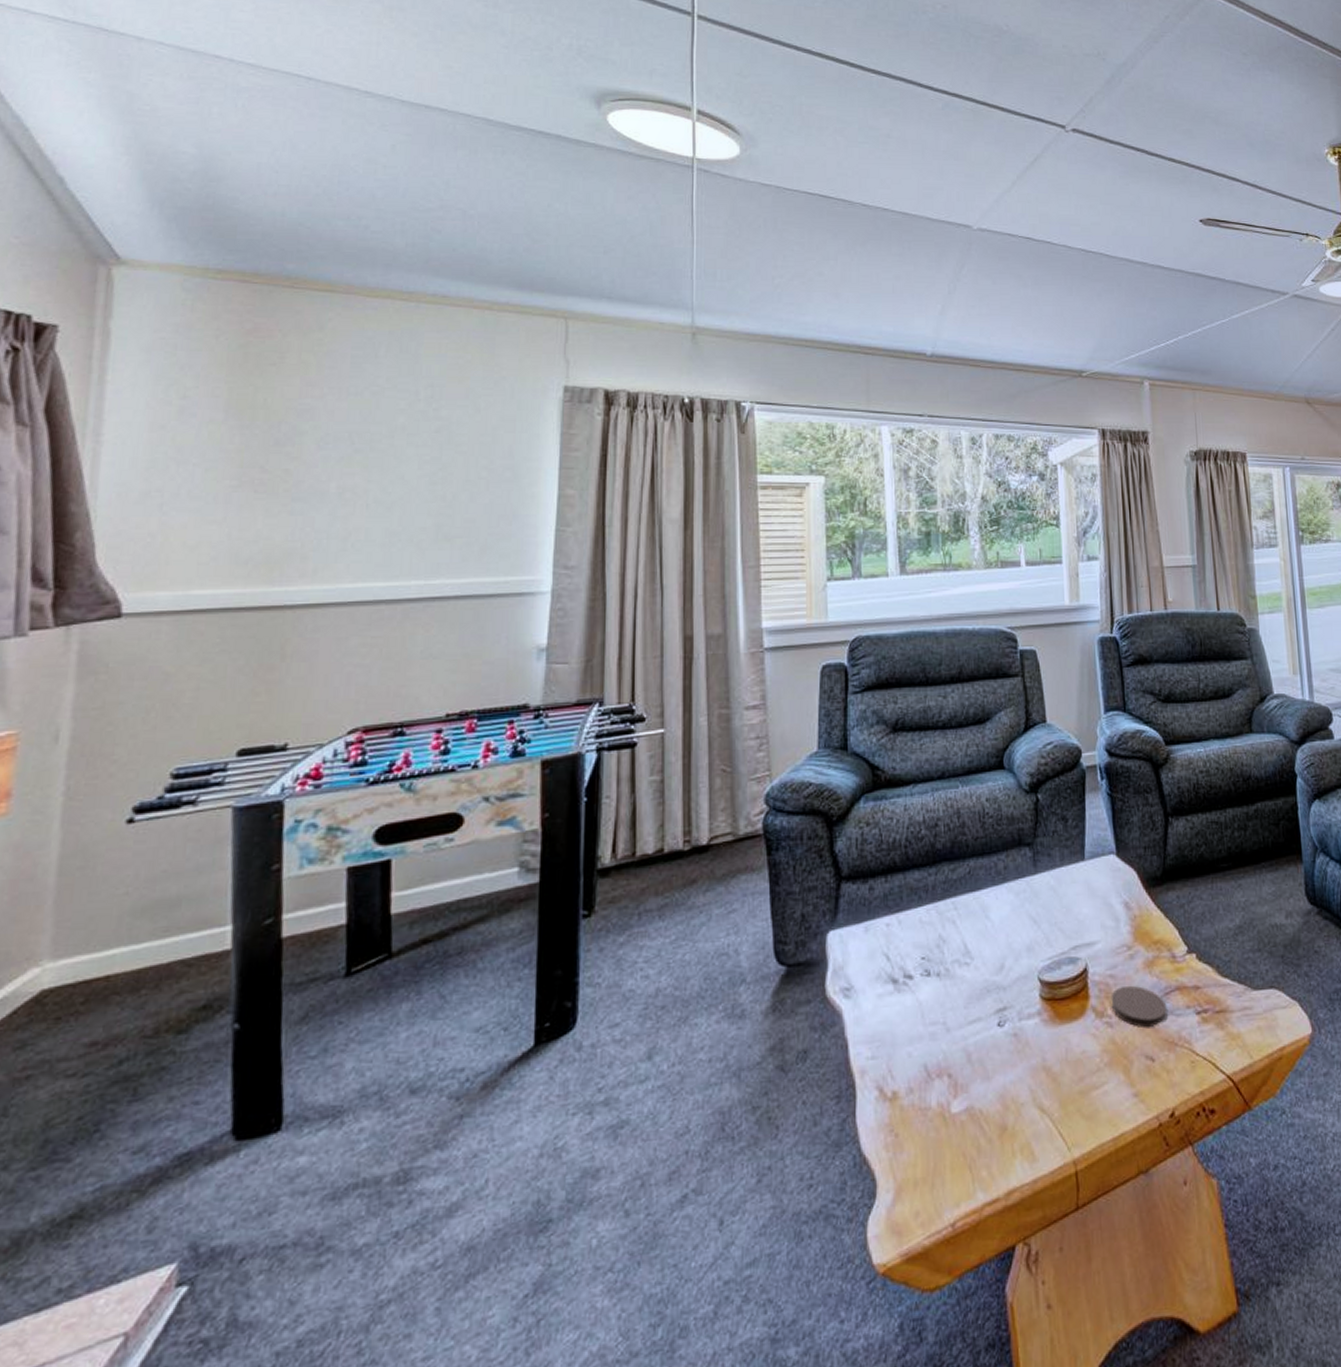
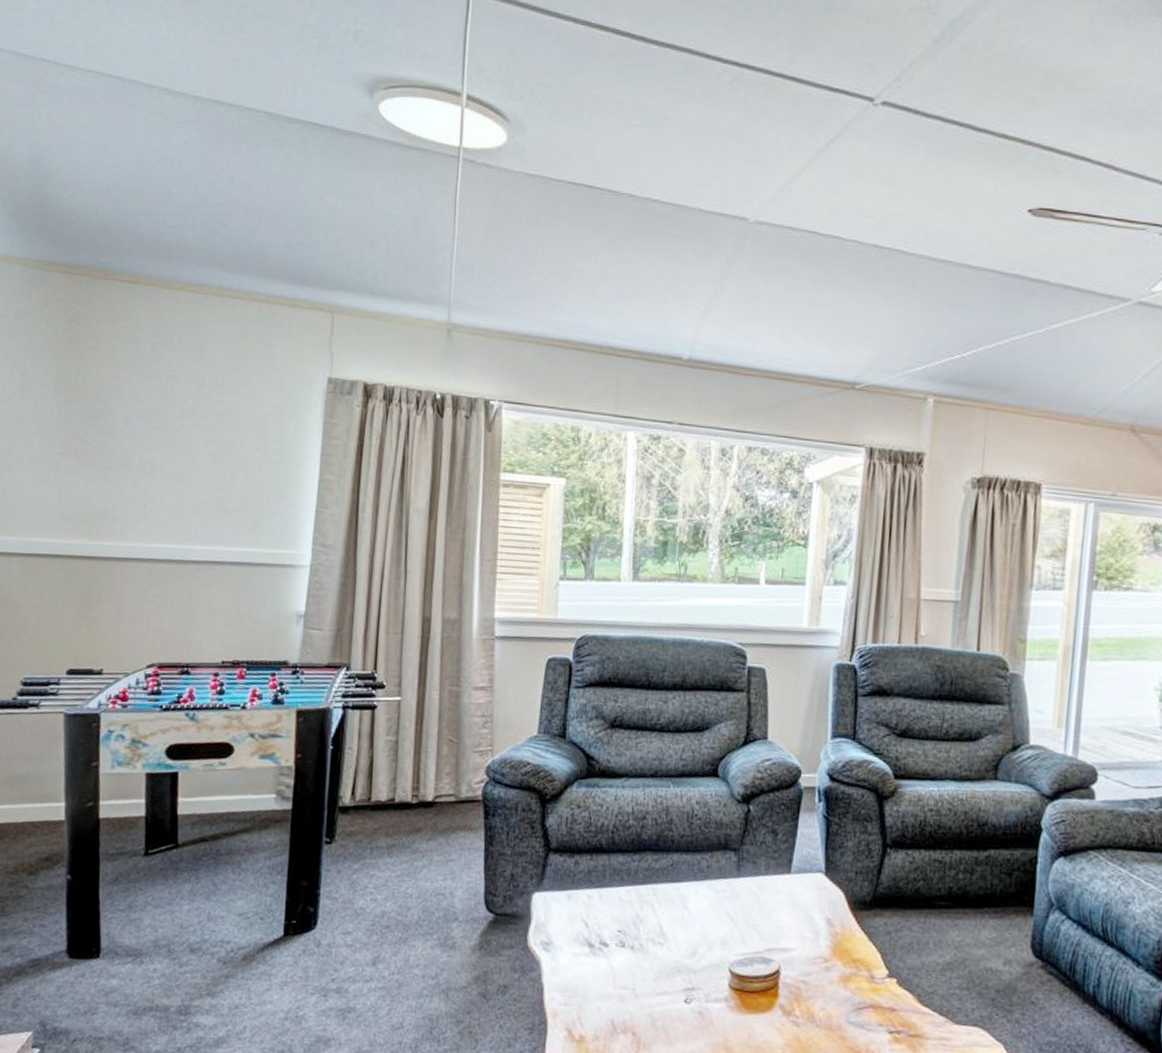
coaster: present [1111,985,1168,1029] -> none [800,993,858,1035]

